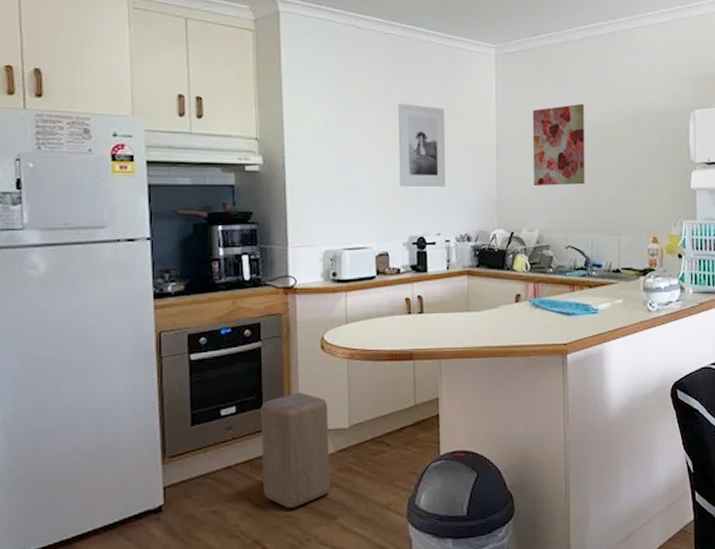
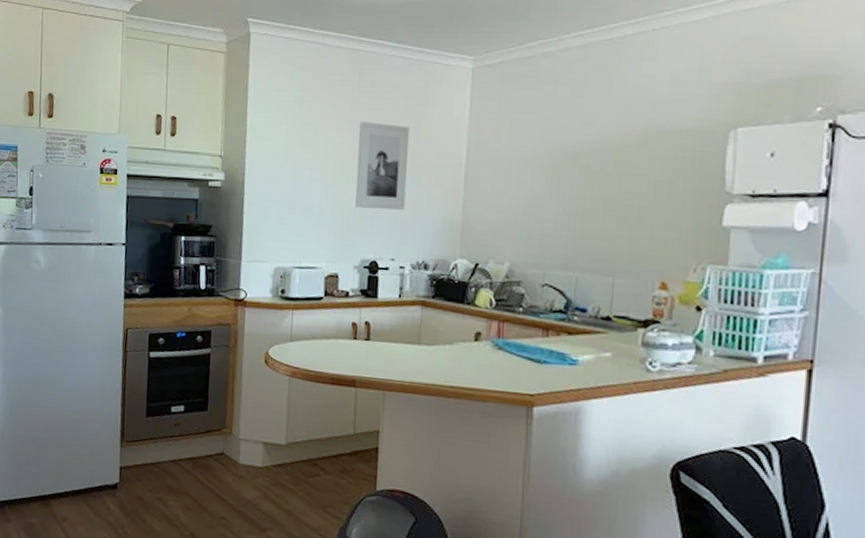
stool: present [261,392,331,508] -> none [202,401,268,512]
wall art: present [532,103,585,186] -> none [507,120,580,215]

